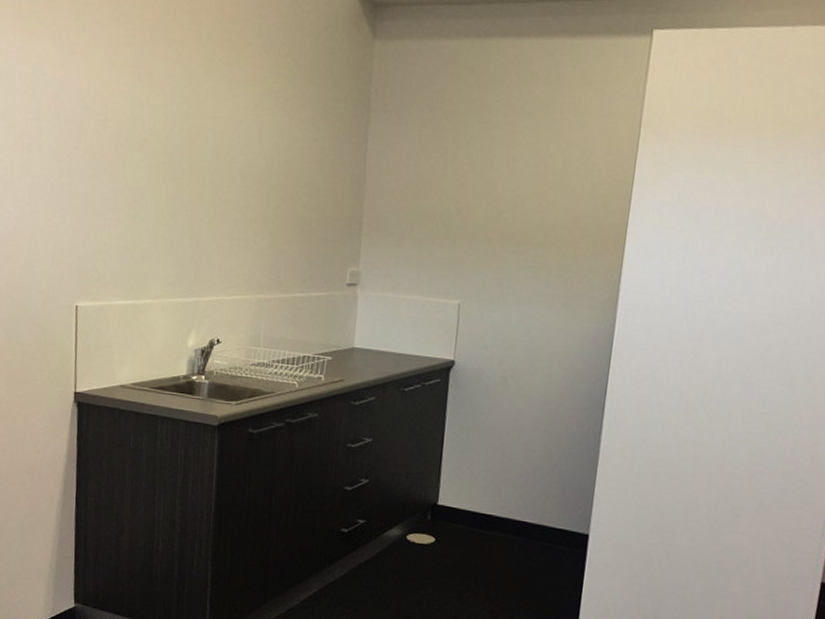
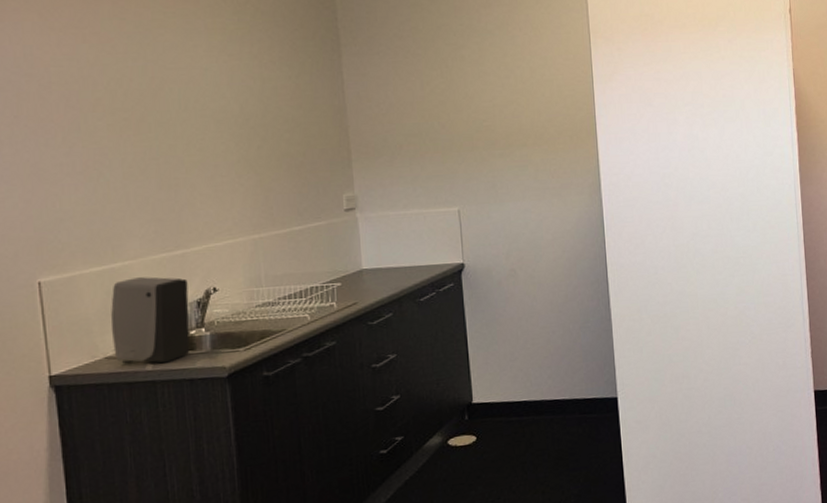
soap dispenser: none [127,316,196,402] -> present [111,277,190,364]

